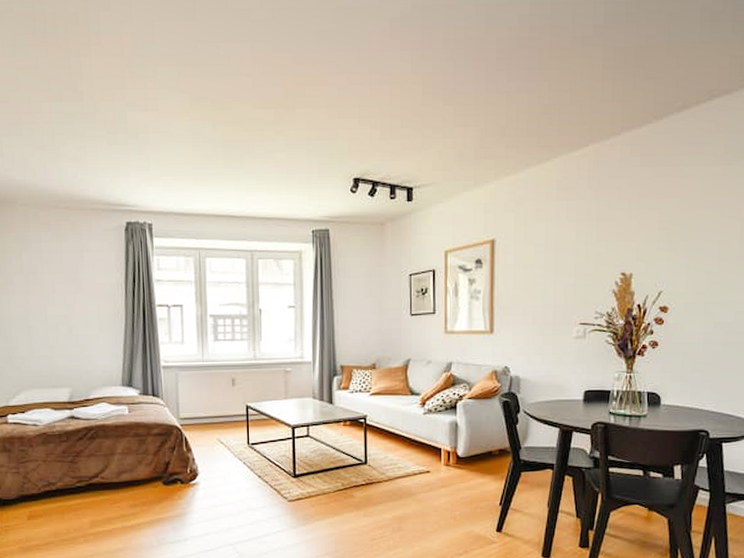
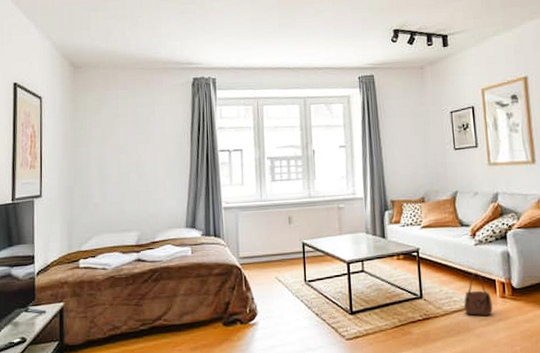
handbag: none [408,440,436,483] -> present [464,272,493,317]

